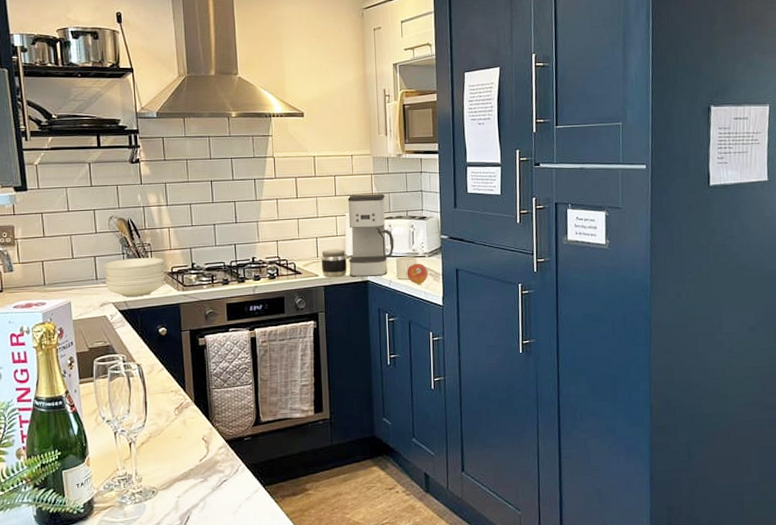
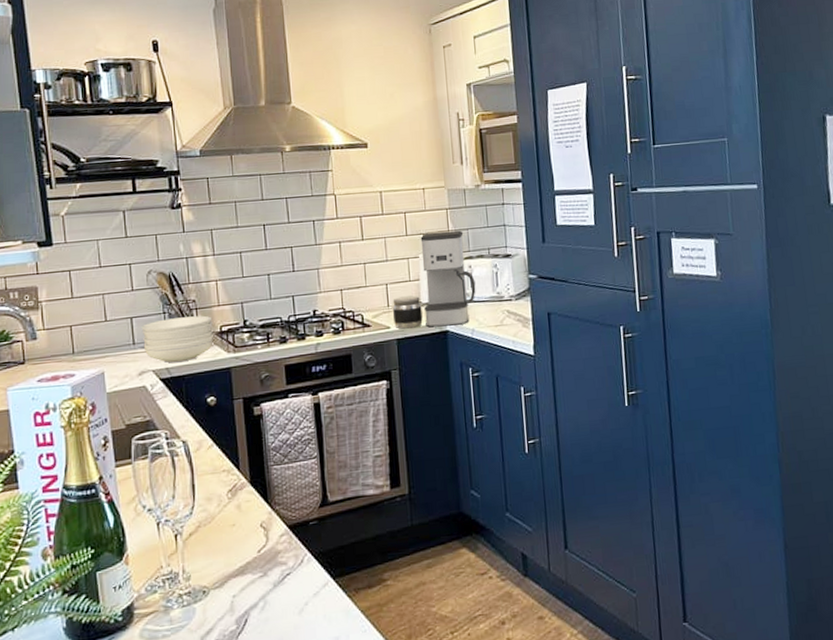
mug: present [396,256,417,279] -> none [478,300,503,328]
fruit: present [407,263,428,284] -> none [491,307,516,332]

